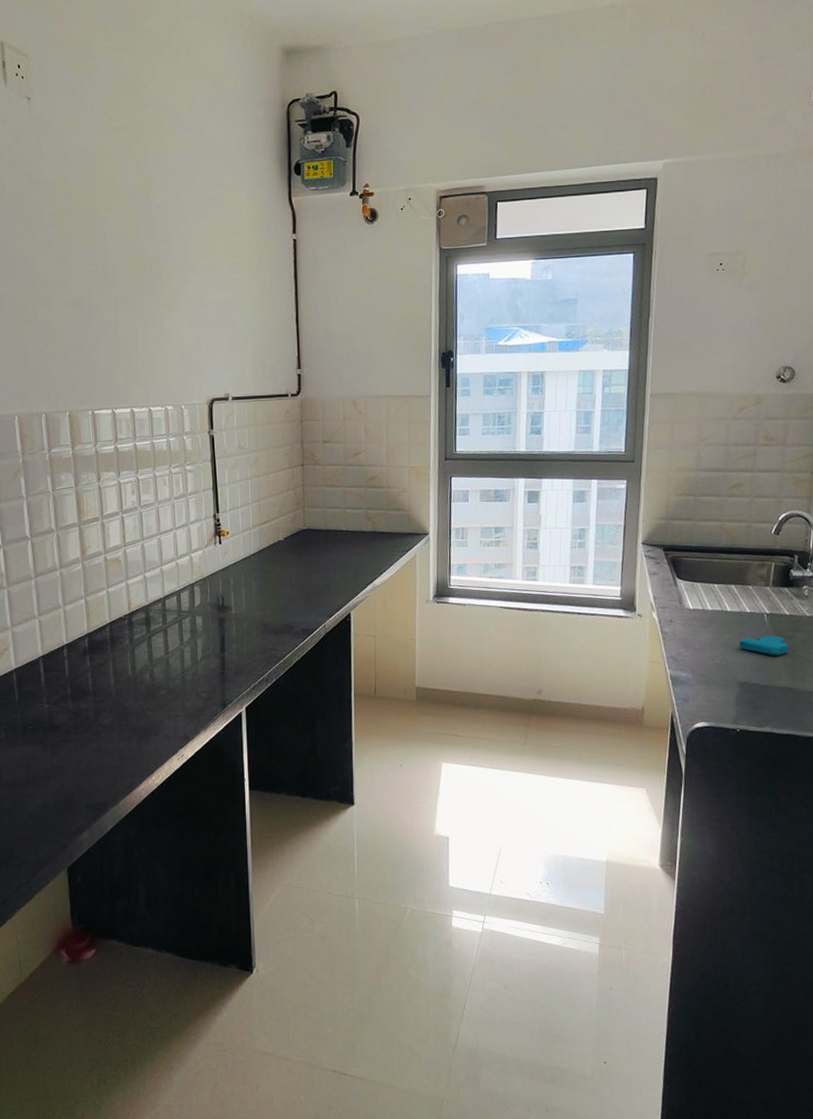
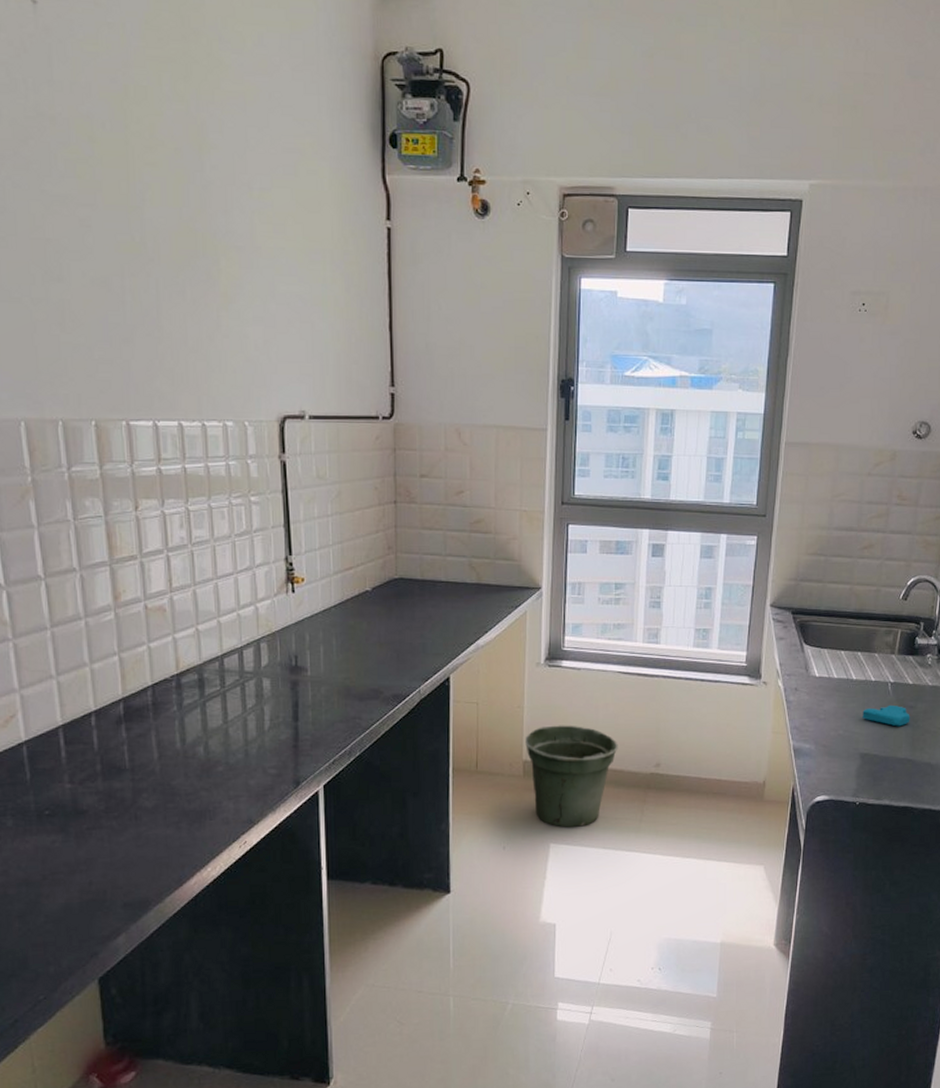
flower pot: none [417,655,502,748] -> present [525,725,618,827]

